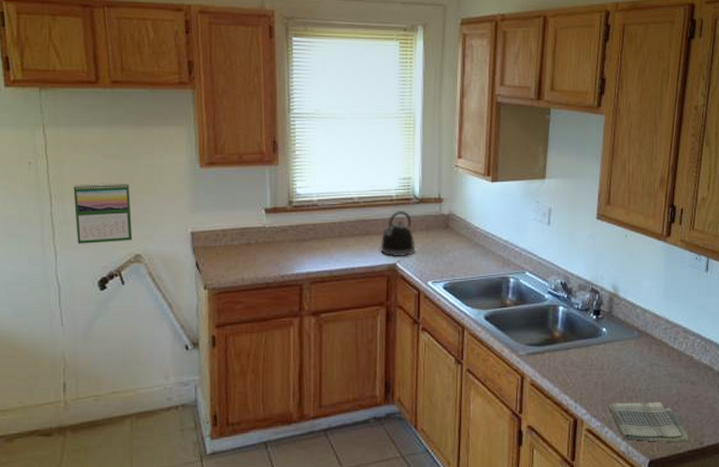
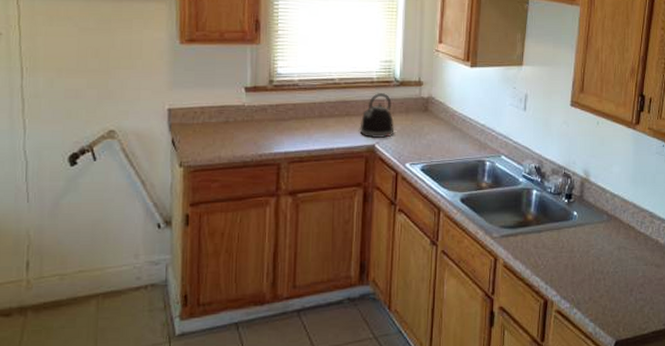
calendar: present [73,182,133,244] -> none [46,55,107,118]
dish towel: present [608,401,689,443] -> none [578,284,653,324]

